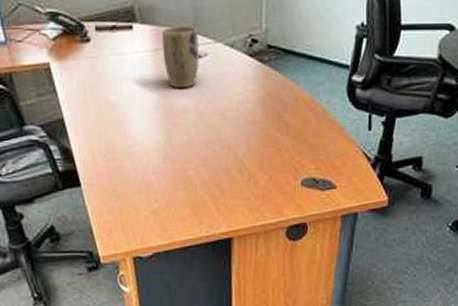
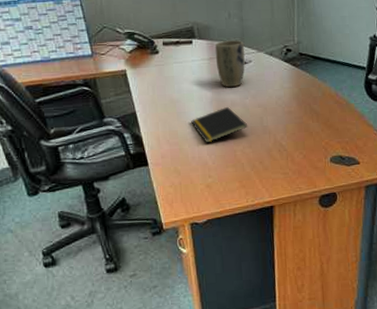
notepad: none [132,113,202,160] -> present [191,106,248,143]

